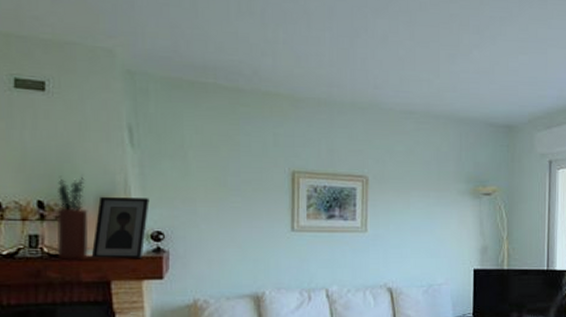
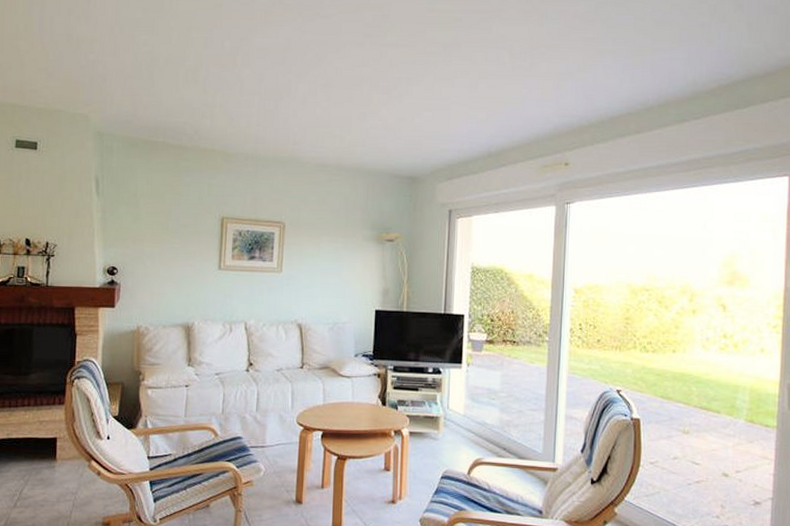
vase: present [56,175,89,260] -> none [38,218,62,288]
picture frame: present [91,196,150,259] -> none [62,236,108,290]

